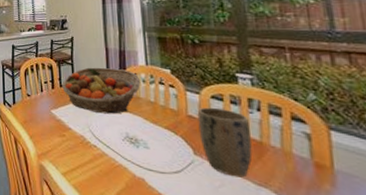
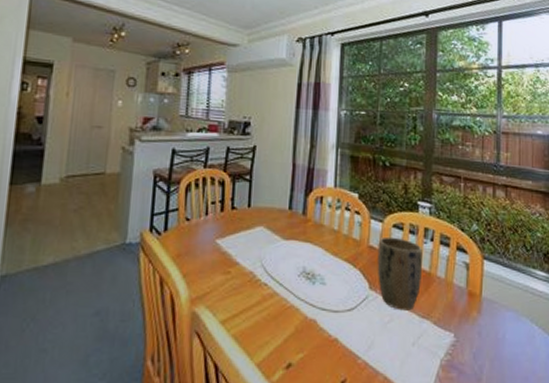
fruit basket: present [62,67,141,114] -> none [234,186,327,245]

